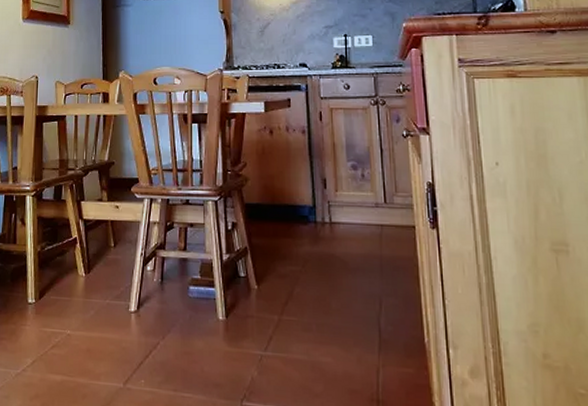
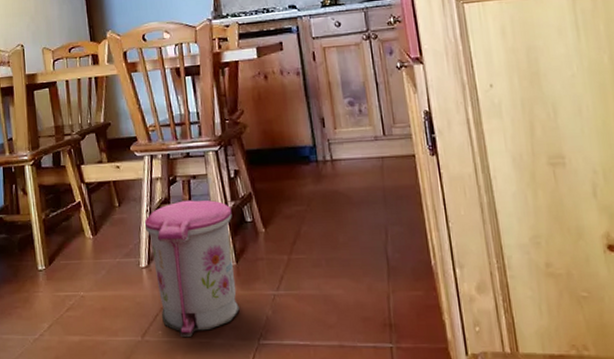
trash can: none [137,248,226,389] -> present [144,200,240,337]

